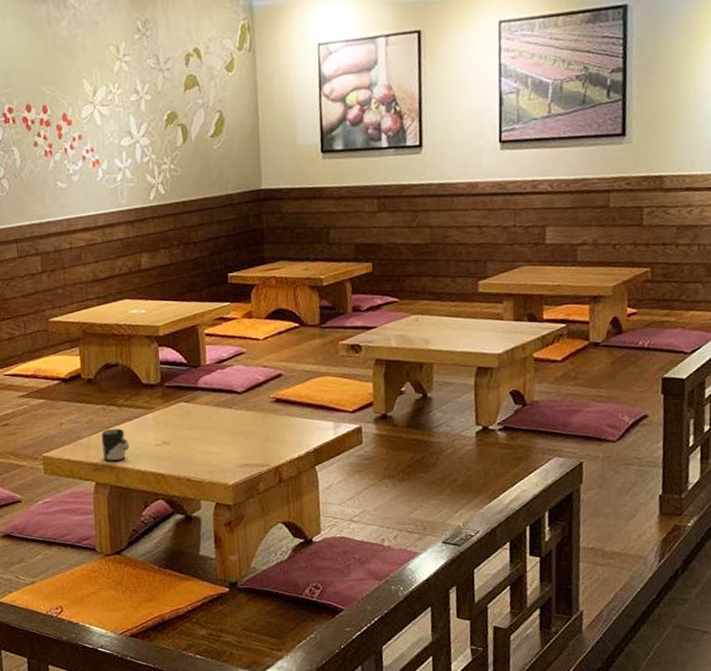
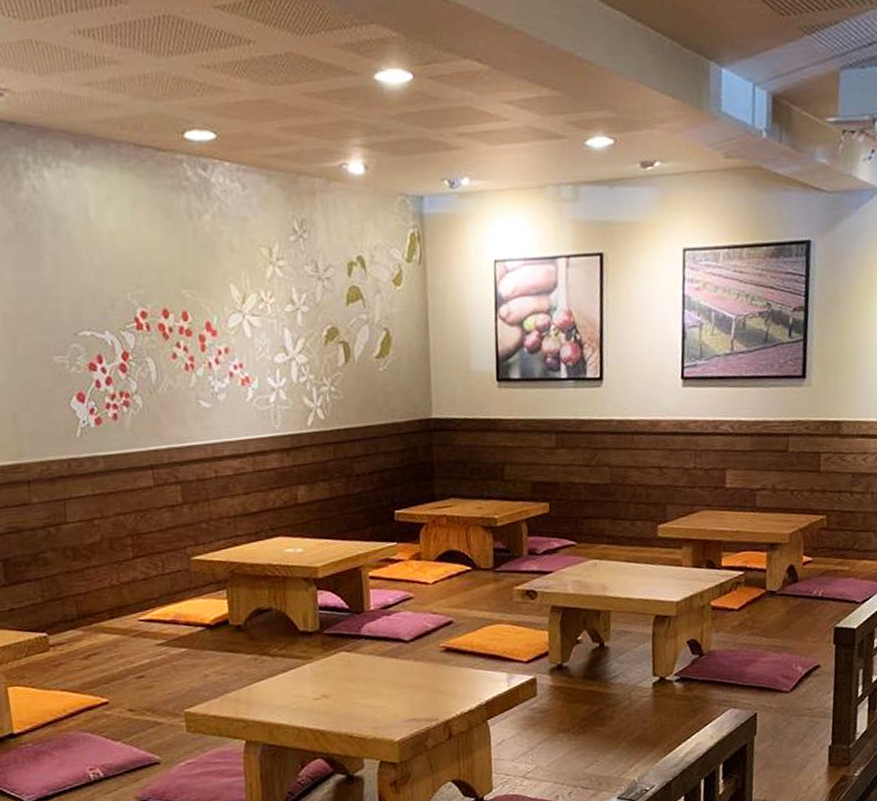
cup: present [101,428,129,462] -> none [252,680,284,717]

